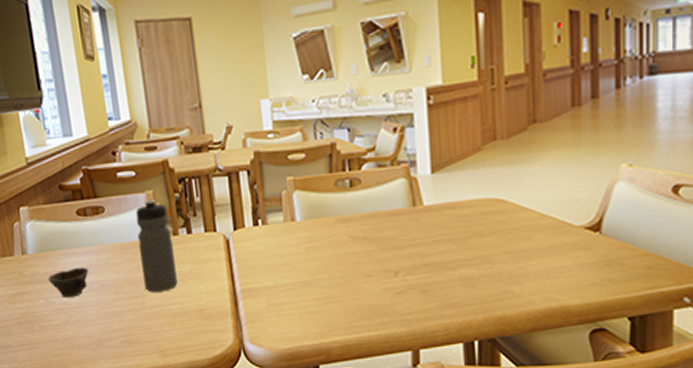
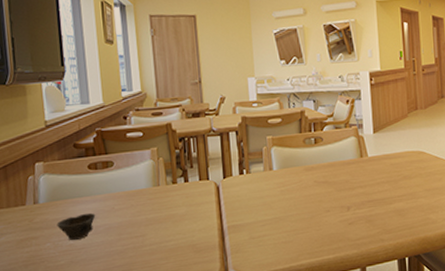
water bottle: present [136,200,178,292] -> none [141,155,174,232]

